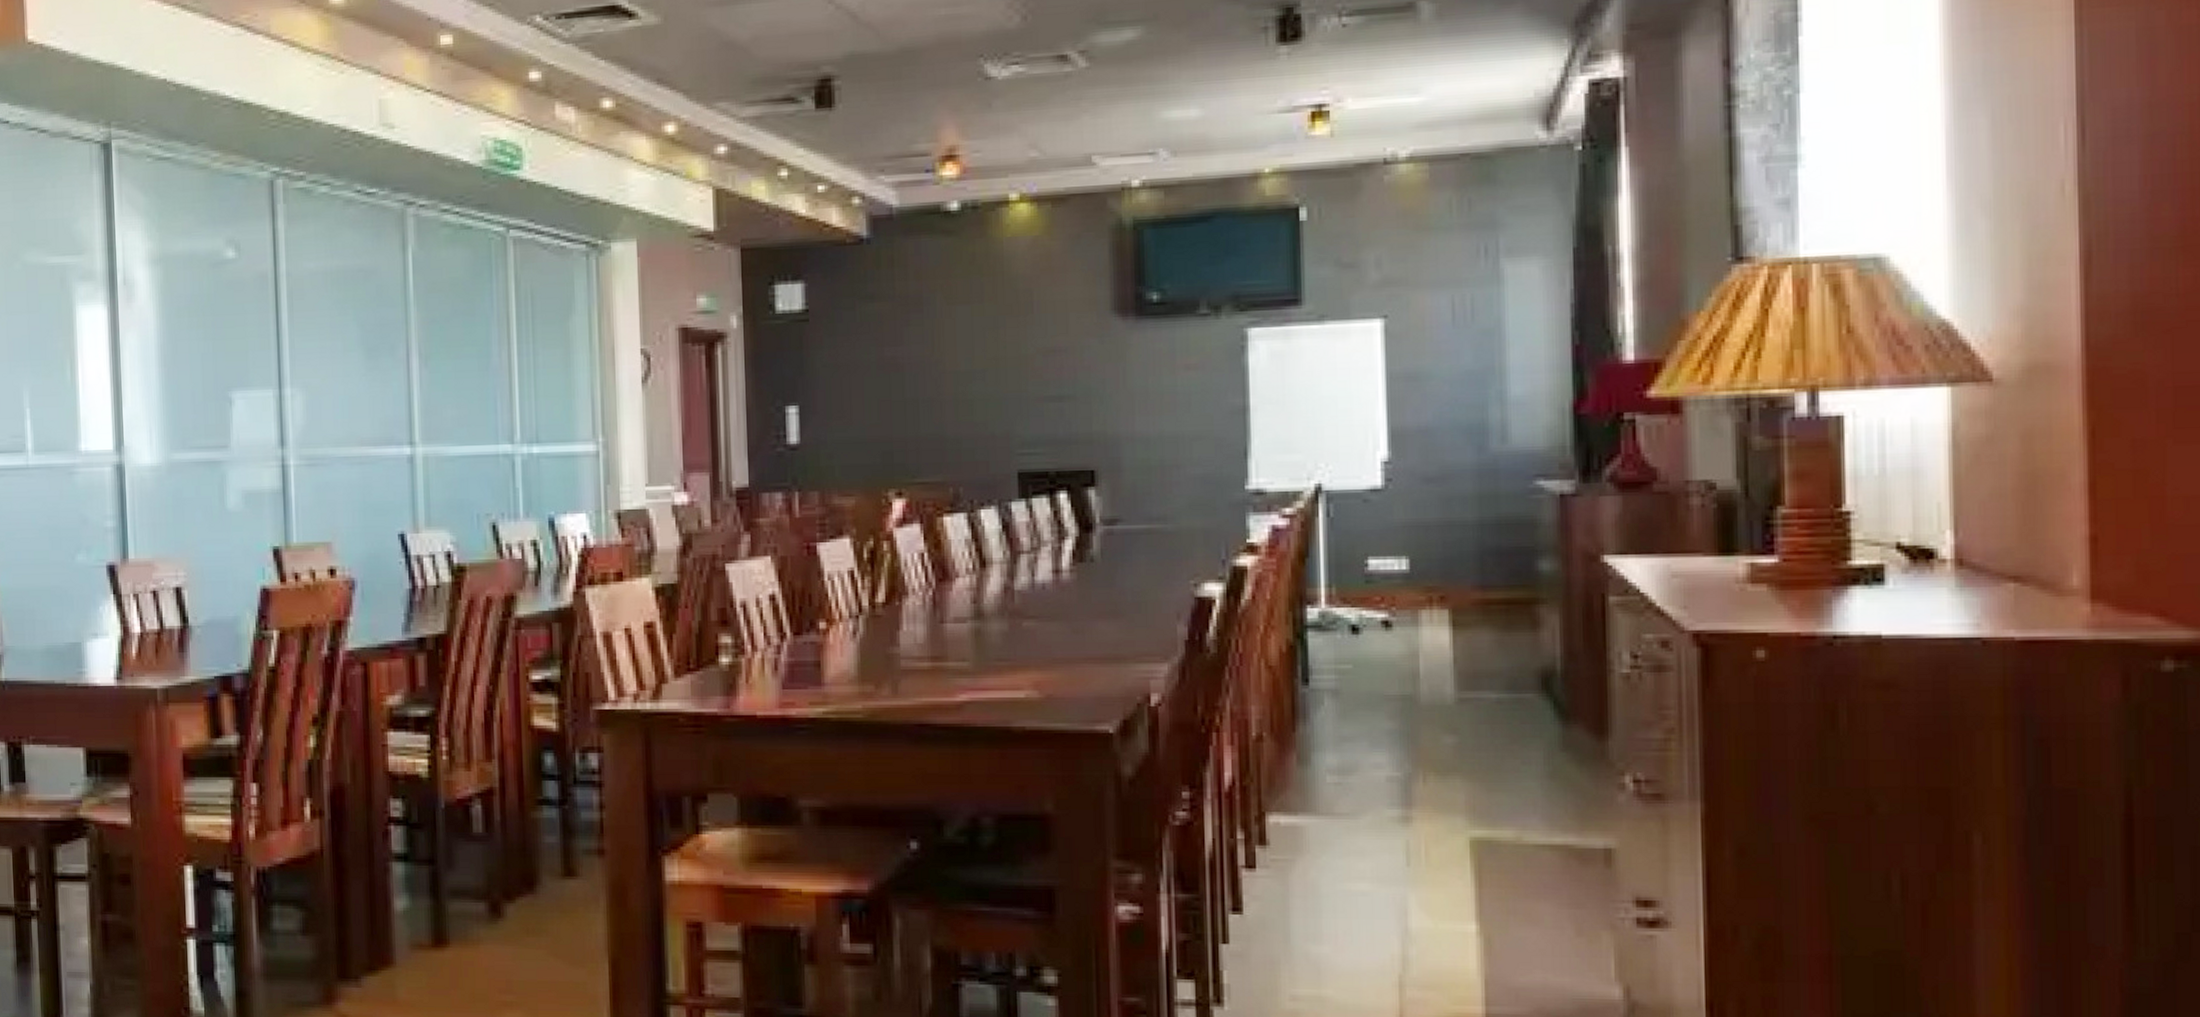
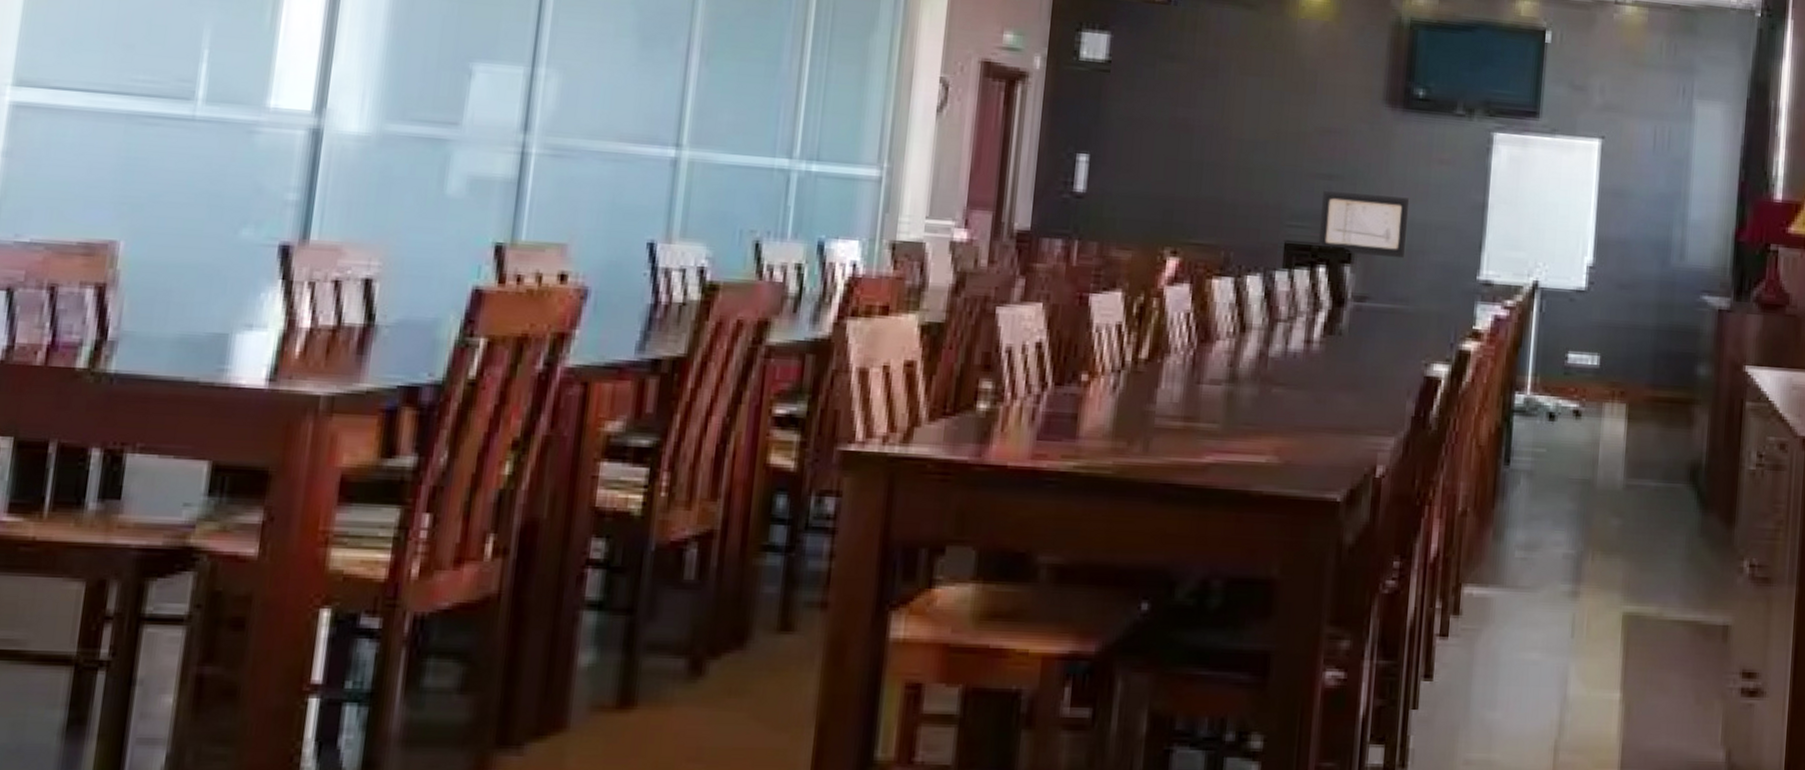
wall art: none [1054,410,1157,476] -> present [1317,190,1410,259]

